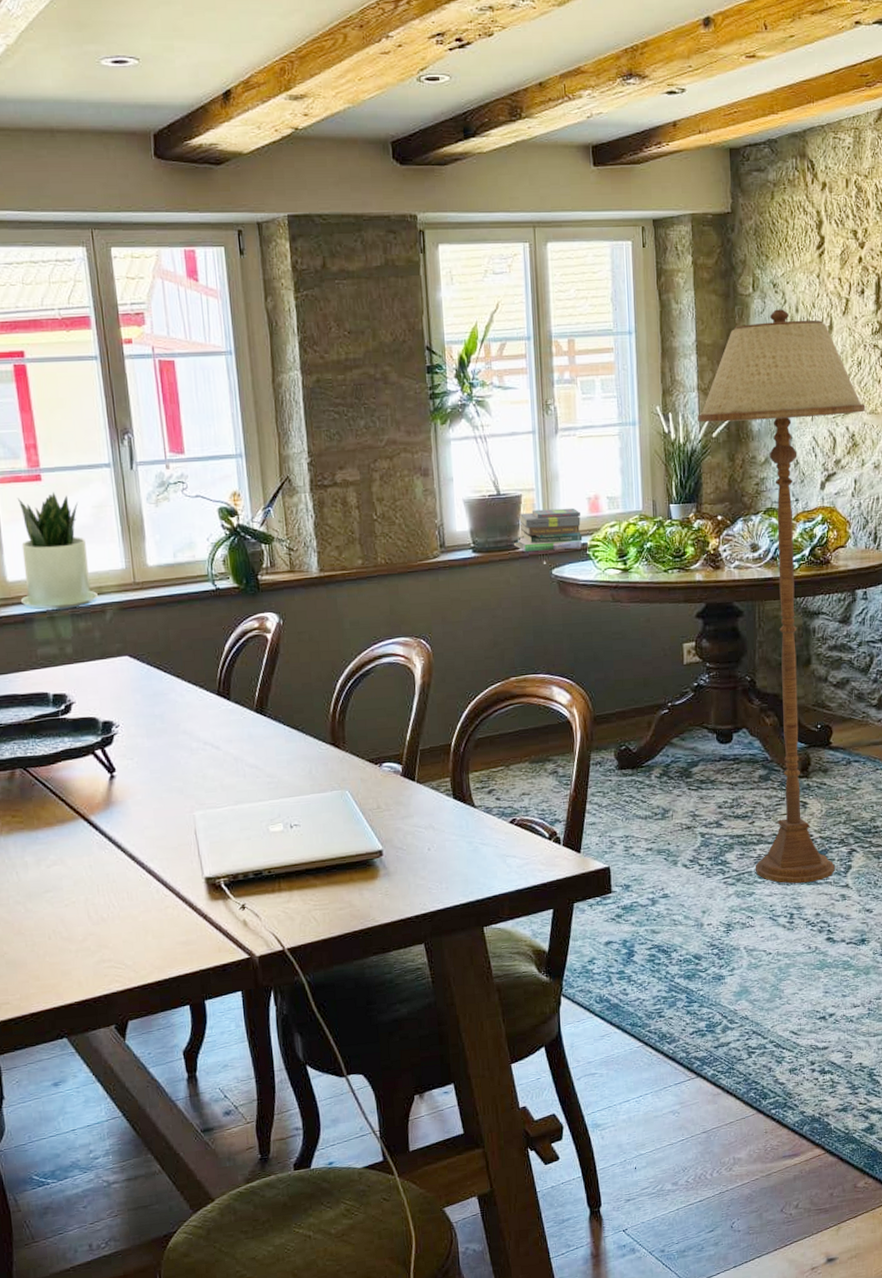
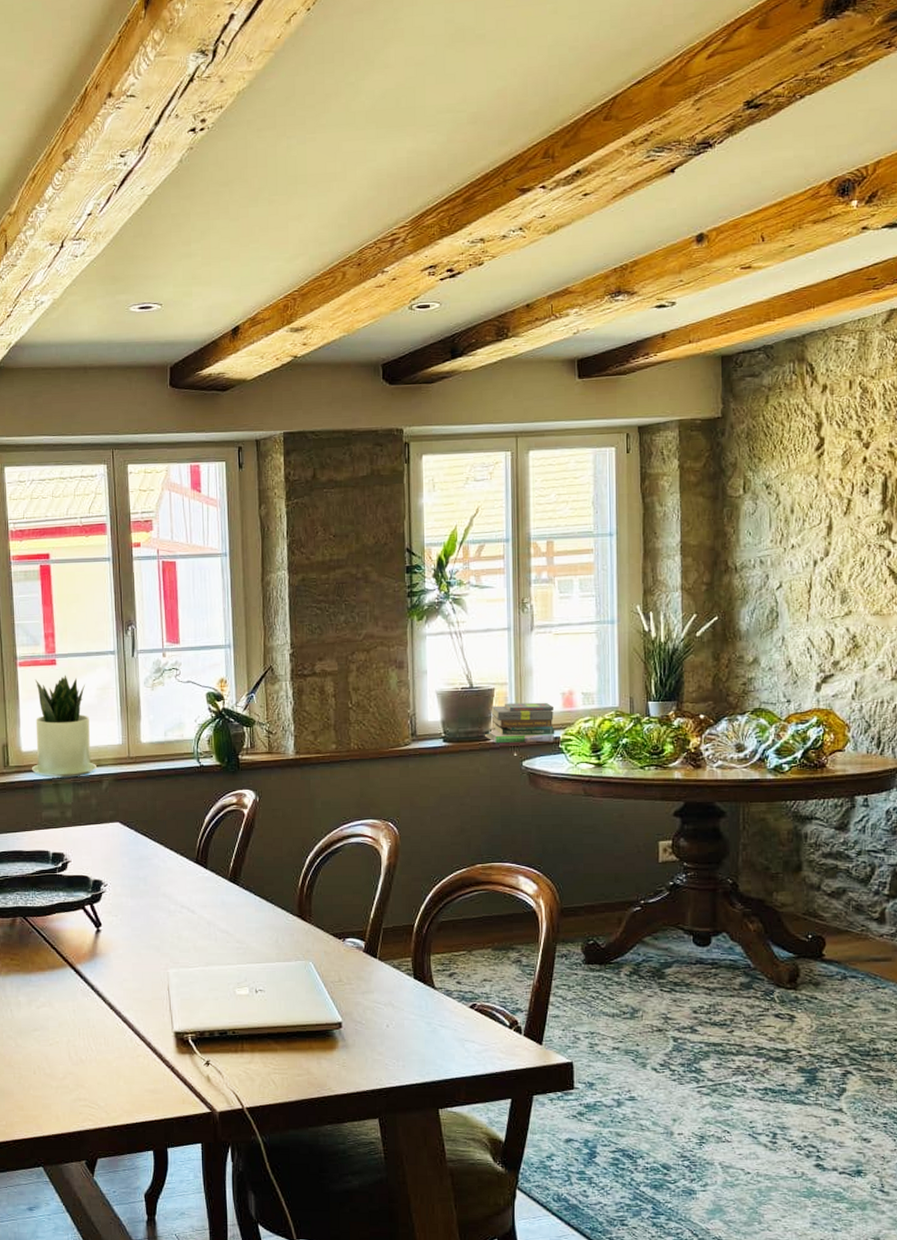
floor lamp: present [698,309,866,884] -> none [680,510,869,1102]

